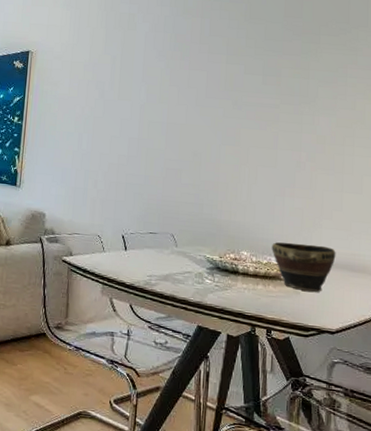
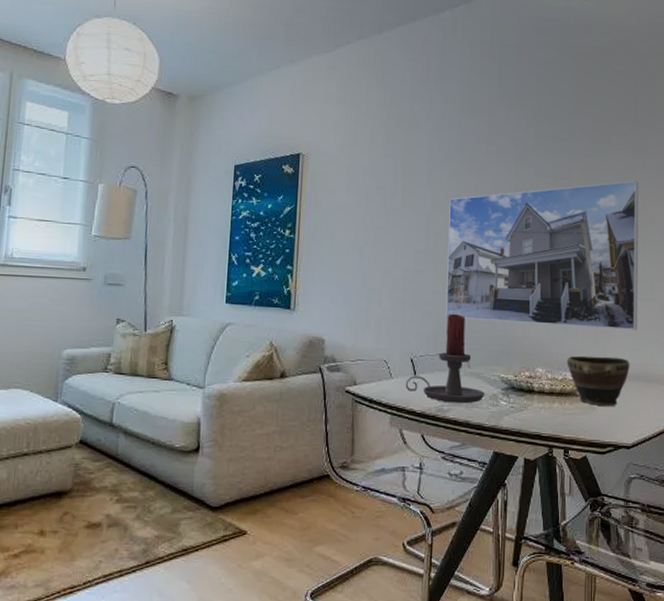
candle holder: none [116,196,191,280] -> present [405,313,485,404]
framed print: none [156,78,350,221] -> present [446,180,639,330]

